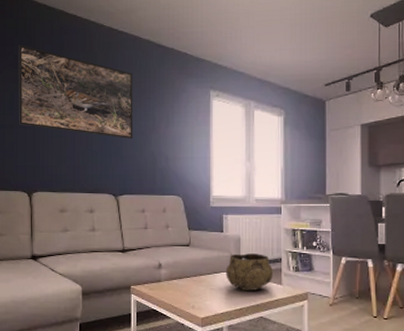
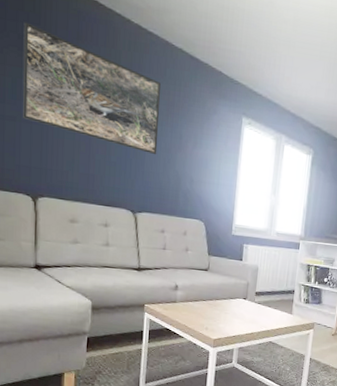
decorative bowl: present [226,253,274,291] -> none [241,282,286,318]

